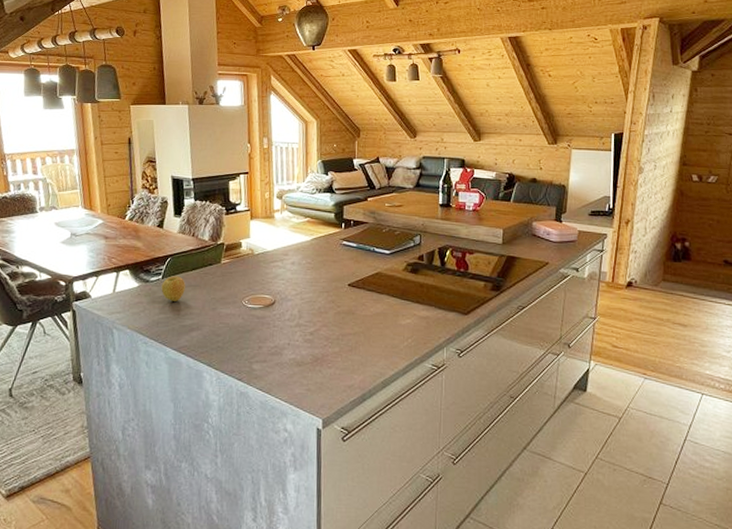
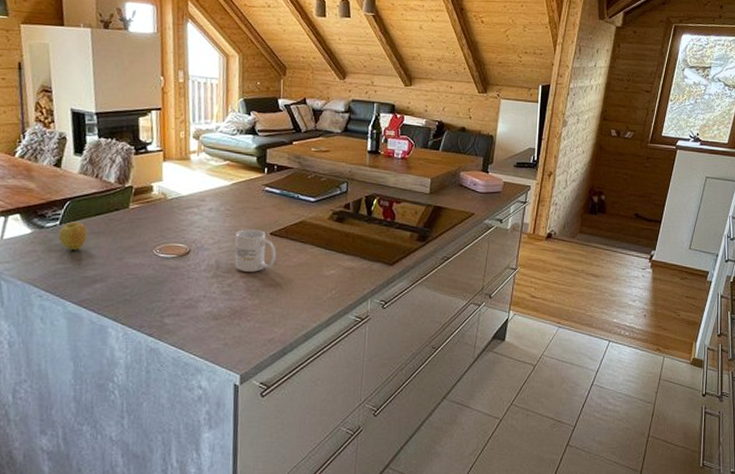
mug: none [316,281,354,321] -> present [235,229,276,272]

